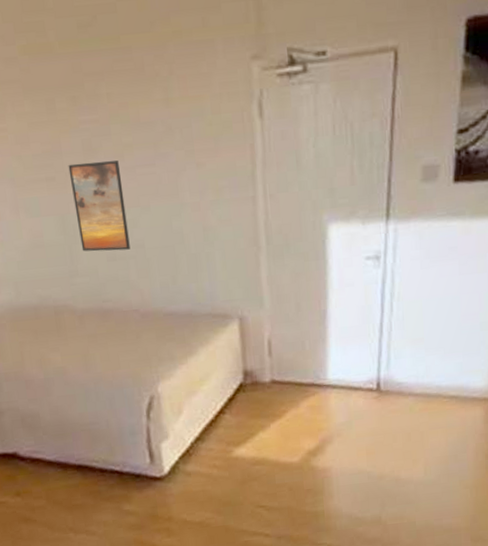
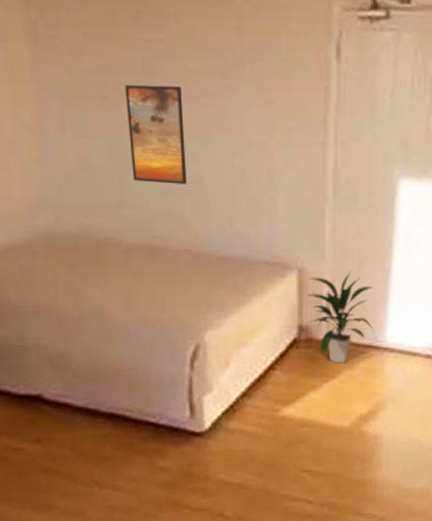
indoor plant: none [249,314,315,404] -> present [307,270,374,364]

